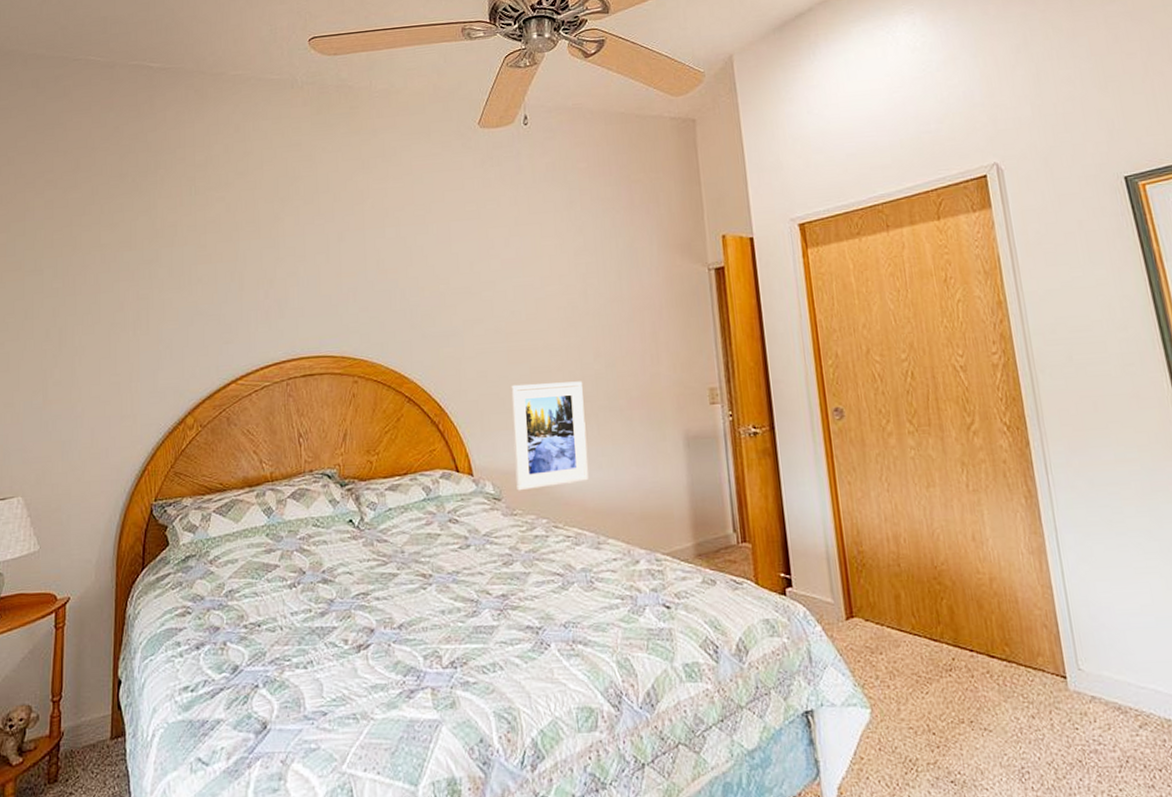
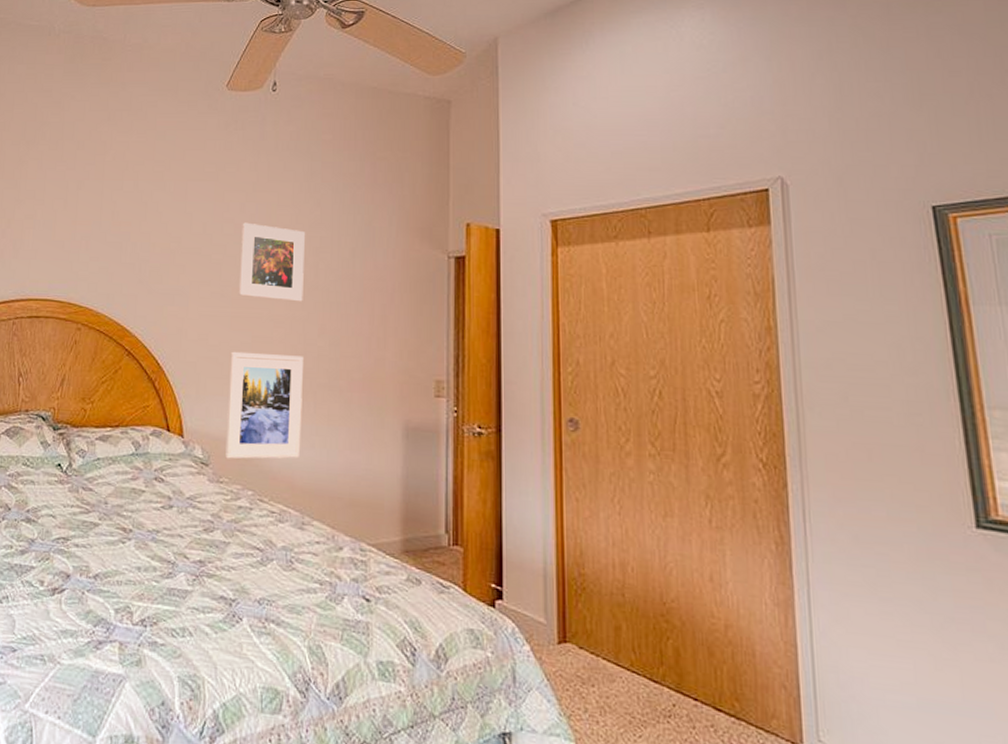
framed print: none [508,256,576,330] -> present [238,222,305,302]

